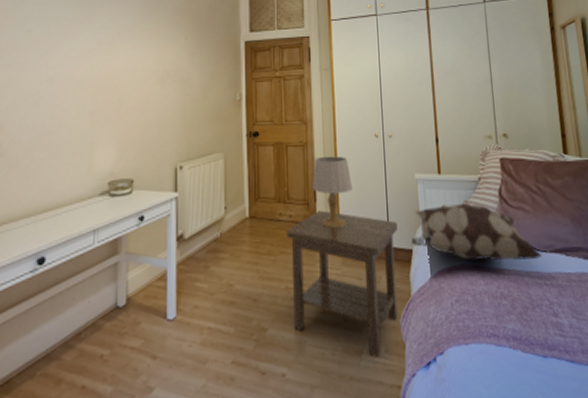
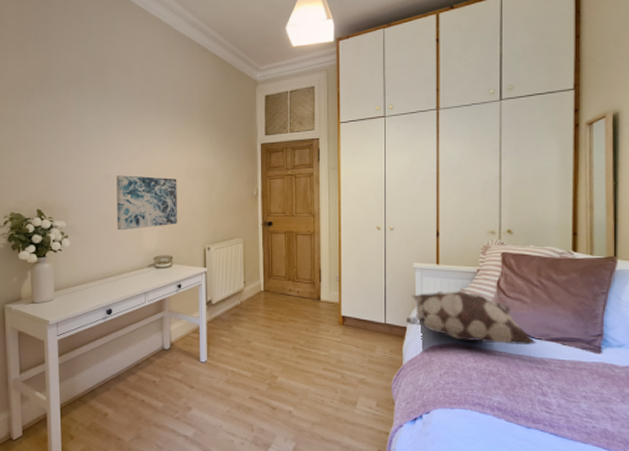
wall art: none [59,78,143,149] -> present [116,175,177,231]
side table: present [286,210,398,358] -> none [295,289,394,409]
table lamp: present [312,155,352,228] -> none [318,244,354,304]

